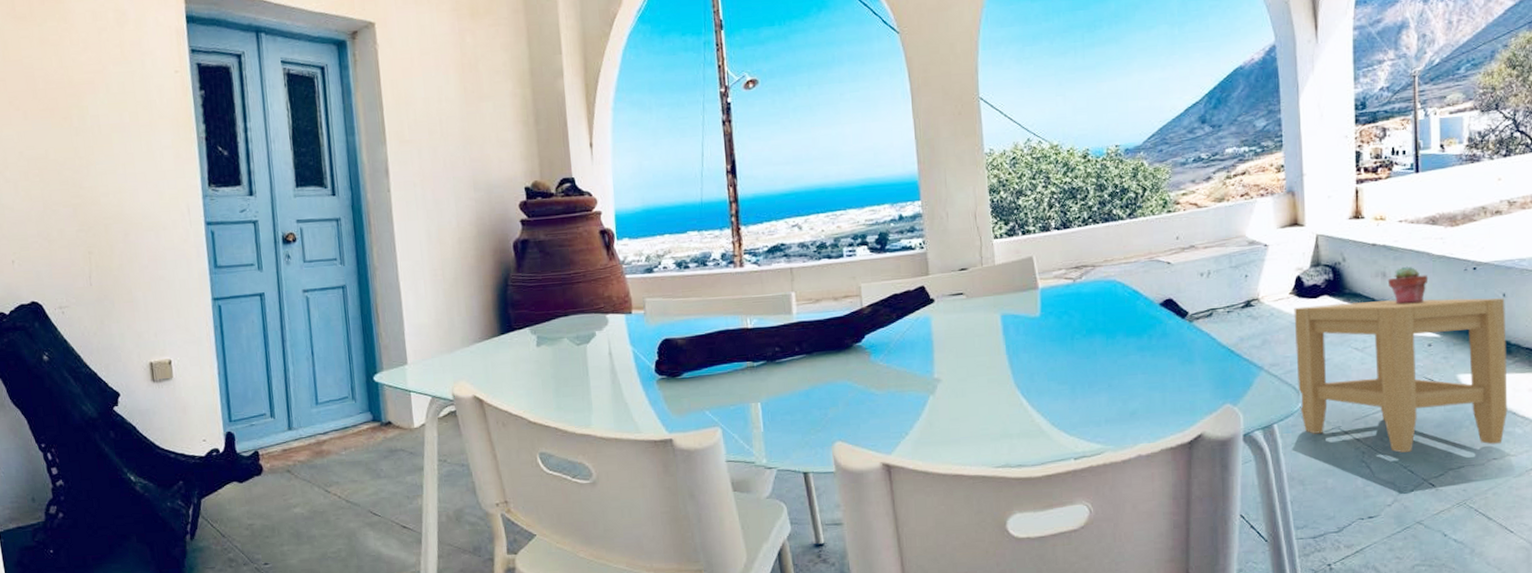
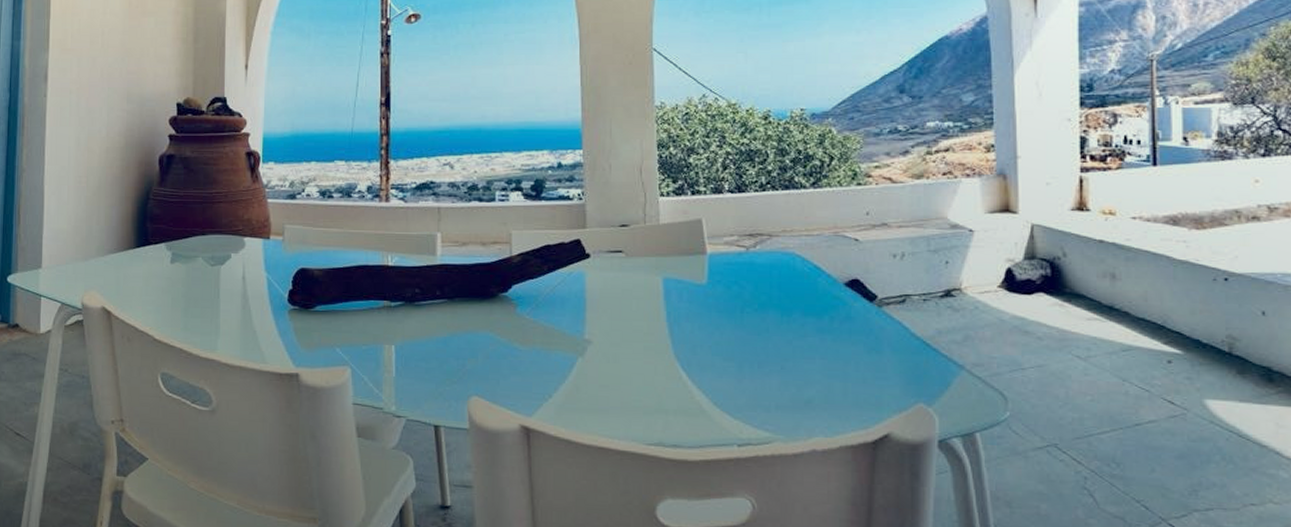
stool: present [1294,298,1508,453] -> none [1003,303,1269,488]
potted succulent: present [1387,266,1429,305] -> none [1117,269,1168,312]

